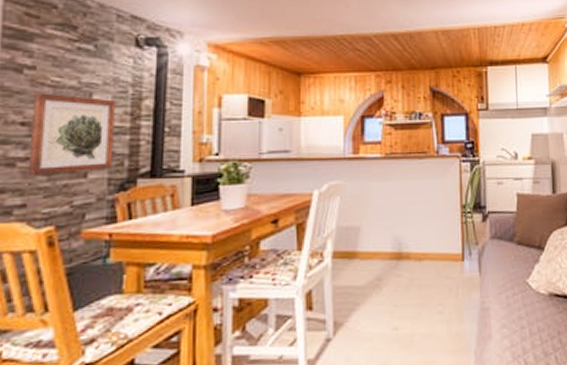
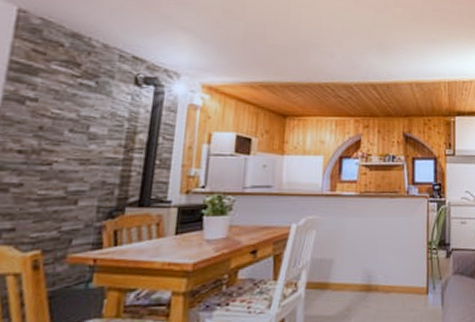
wall art: present [29,93,116,175] -> none [21,123,111,201]

